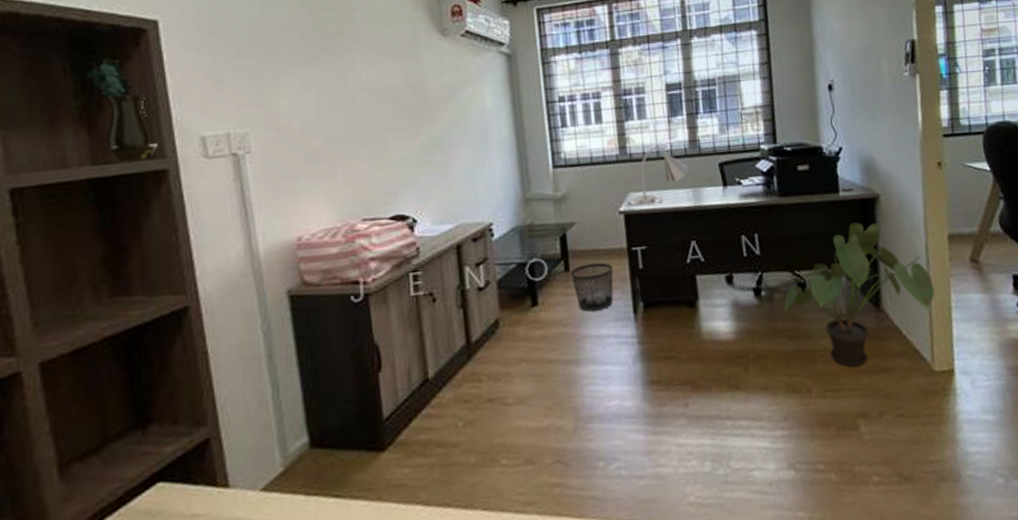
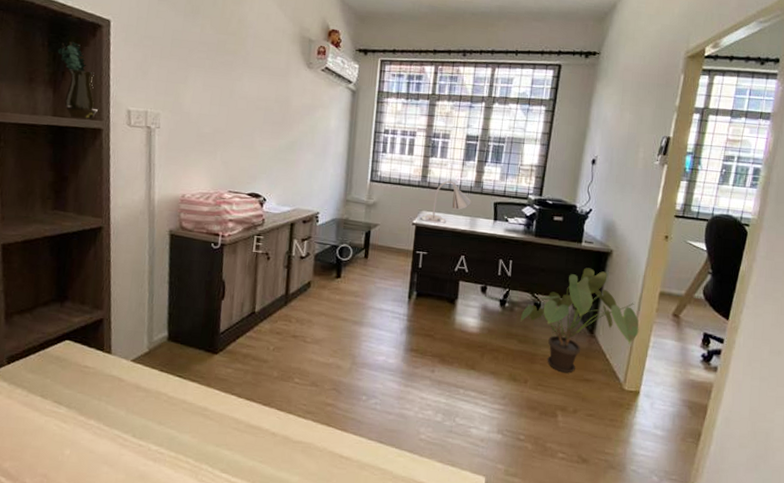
waste bin: present [569,262,614,312] -> none [368,256,399,291]

